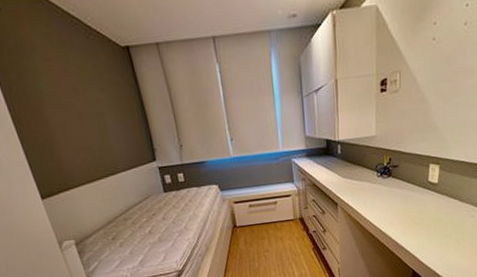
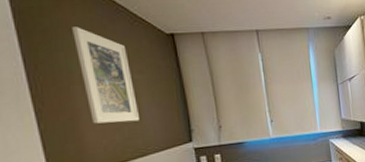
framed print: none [34,44,106,144] -> present [72,27,139,124]

